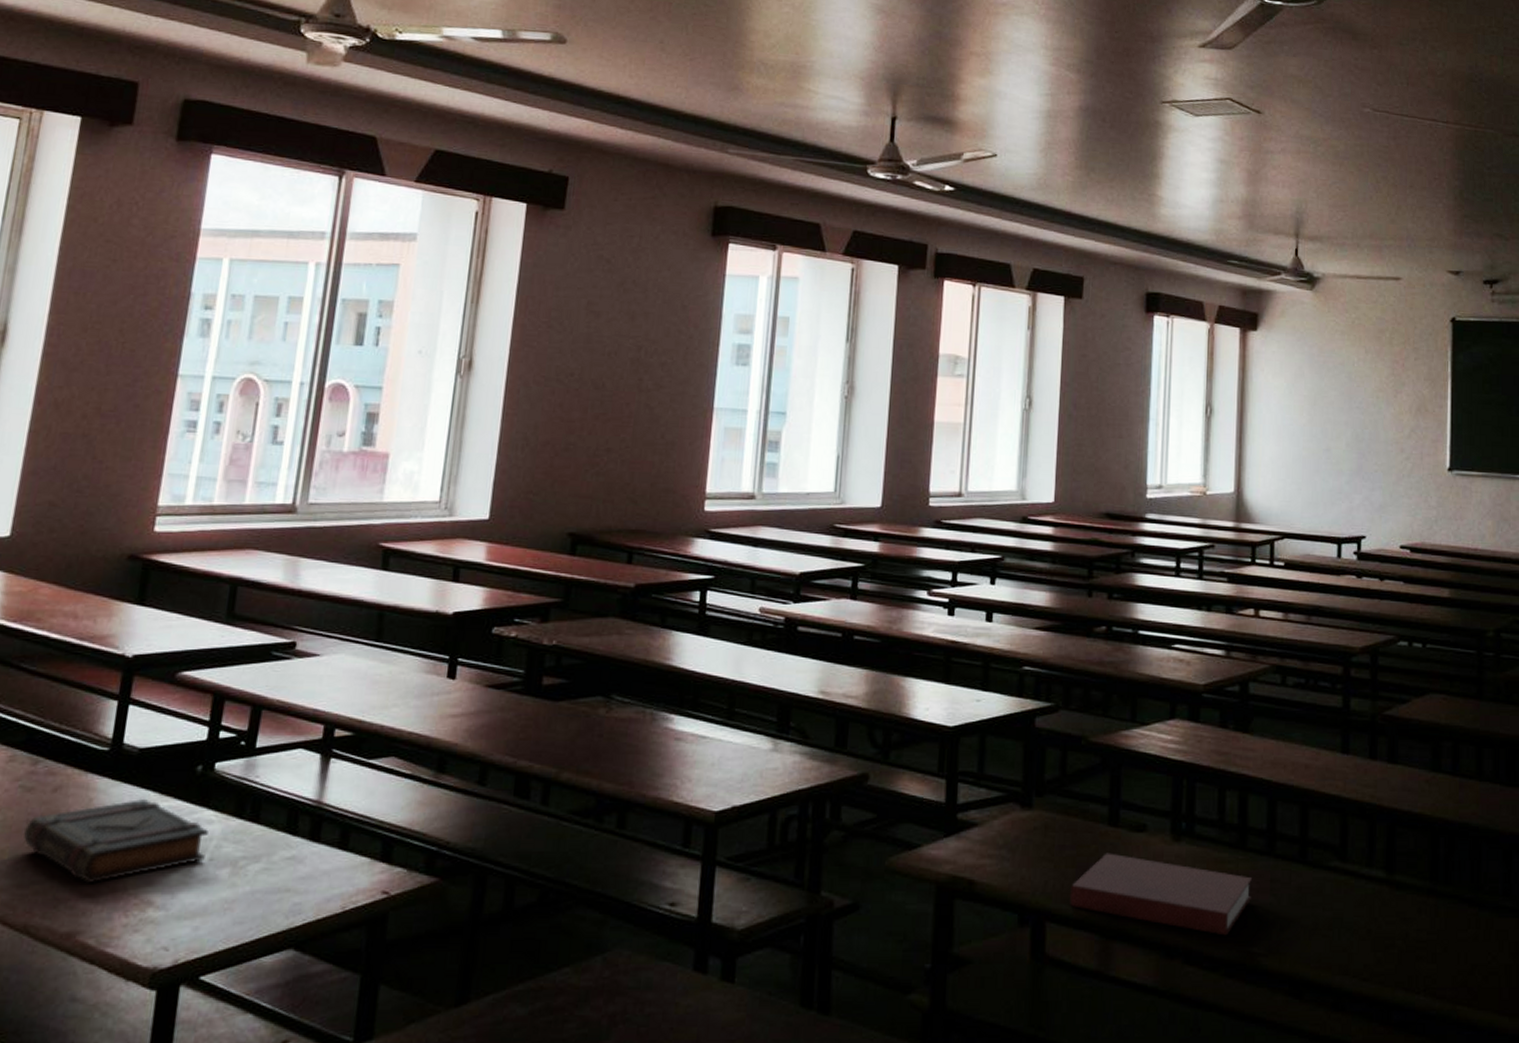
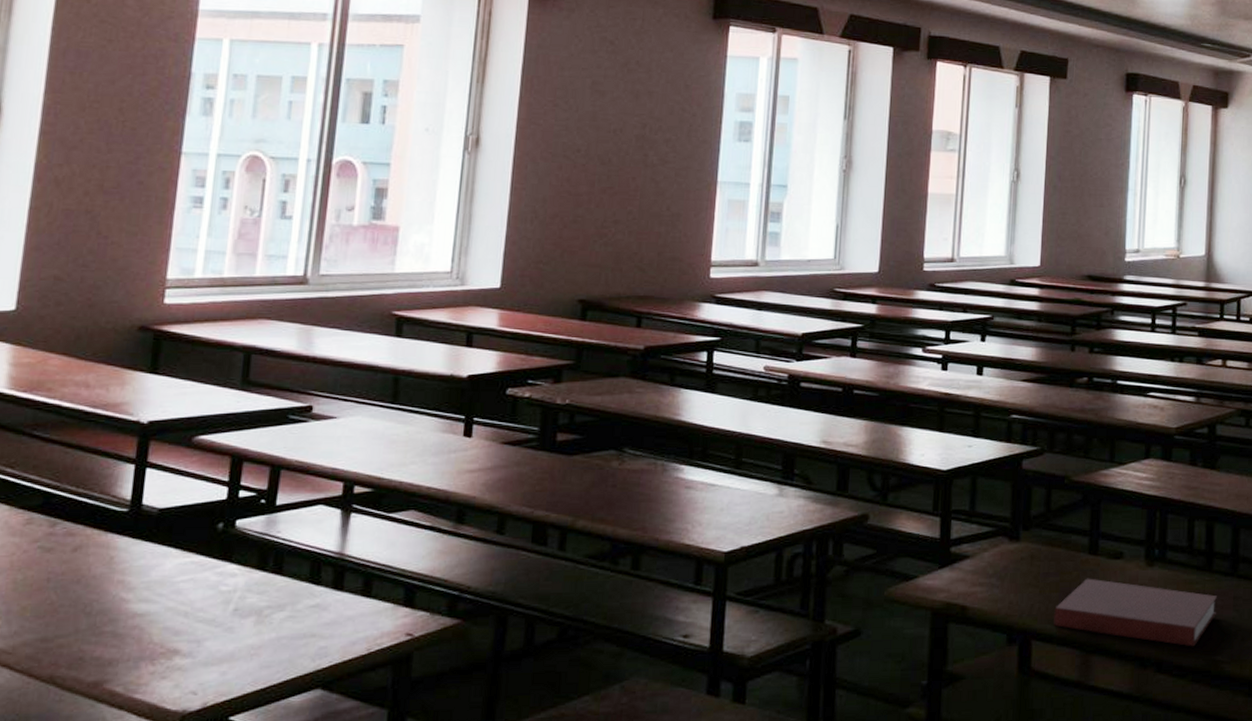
book: present [23,798,208,883] -> none [45,555,232,635]

